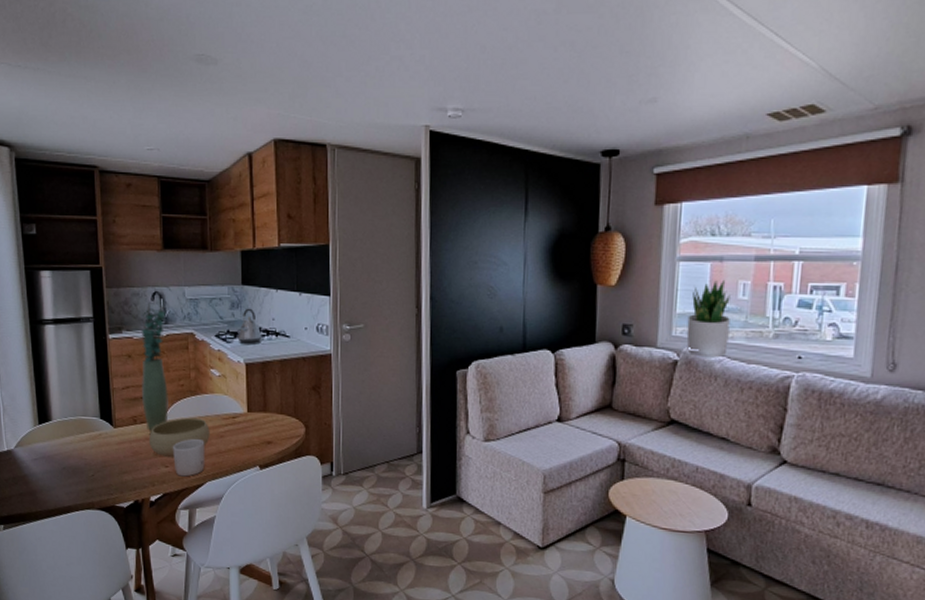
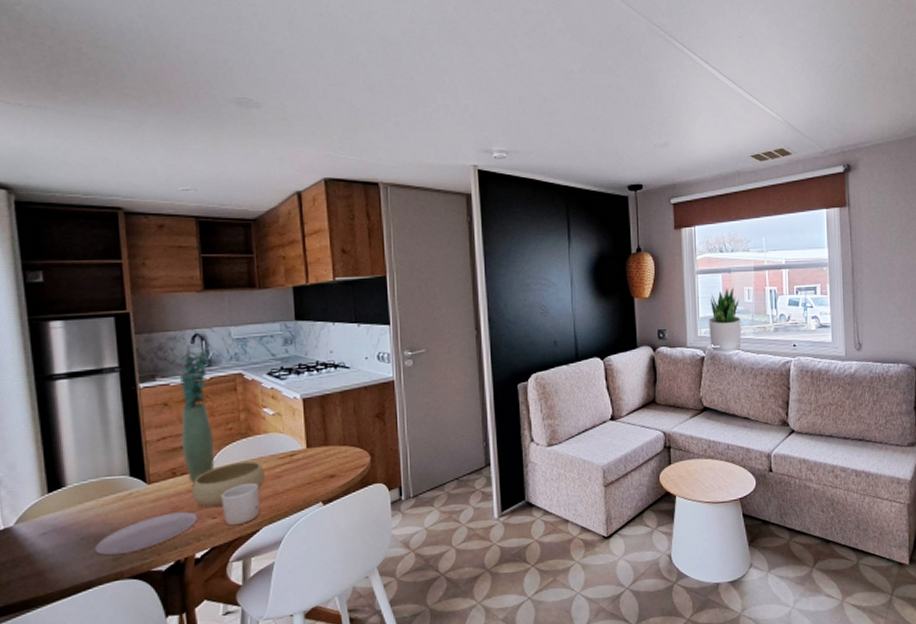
plate: none [72,456,153,487] -> present [94,511,197,555]
kettle: present [237,308,262,346] -> none [292,343,320,381]

